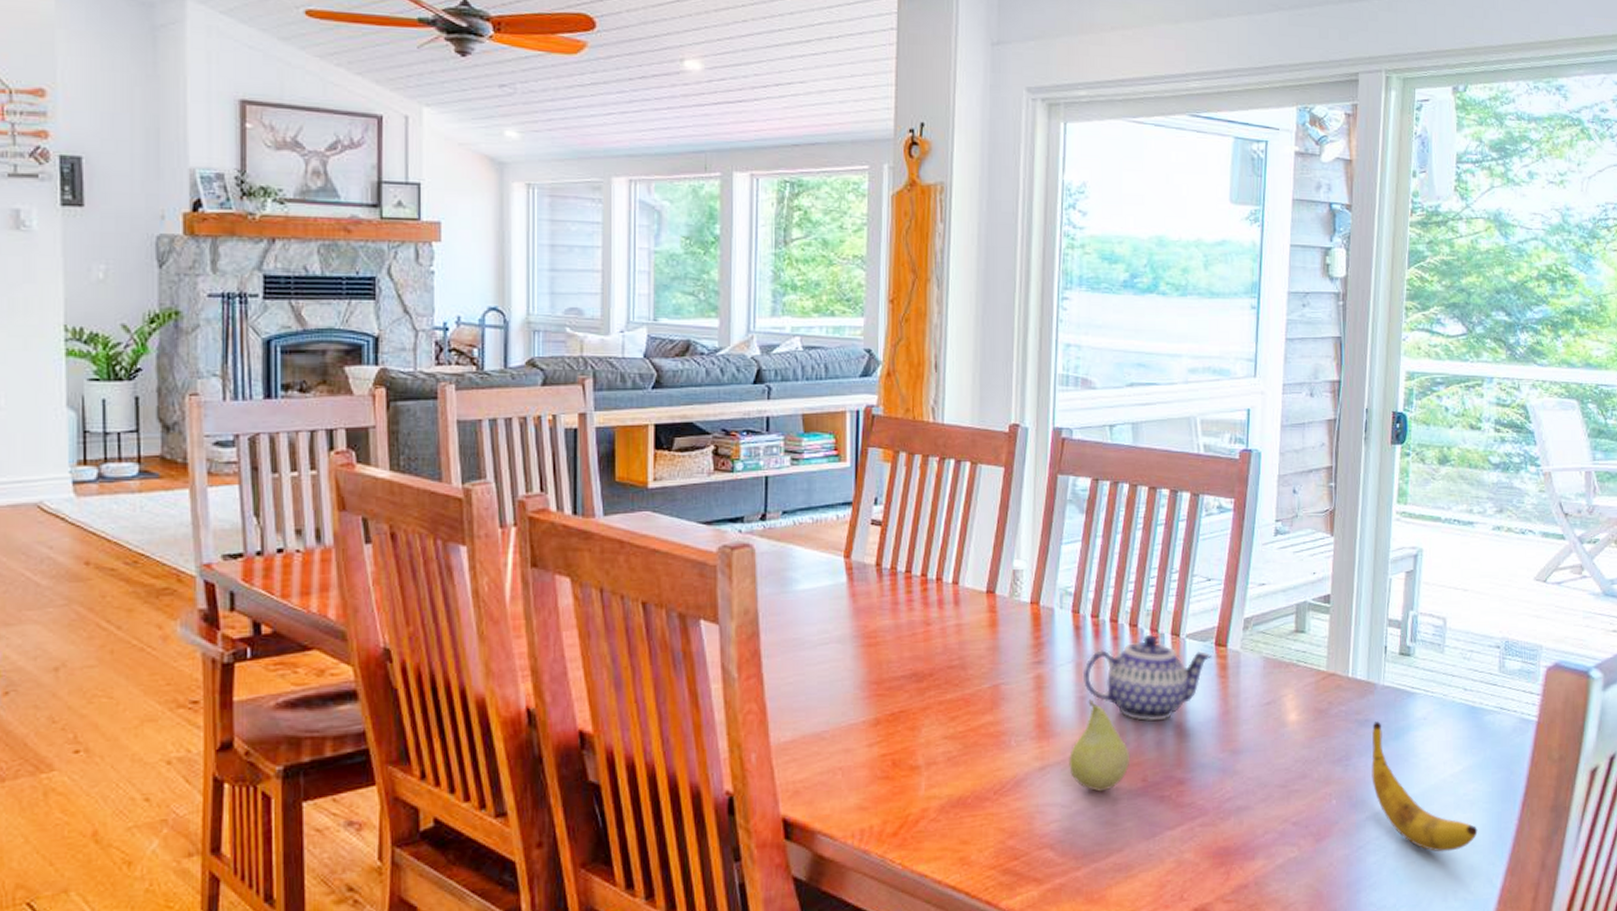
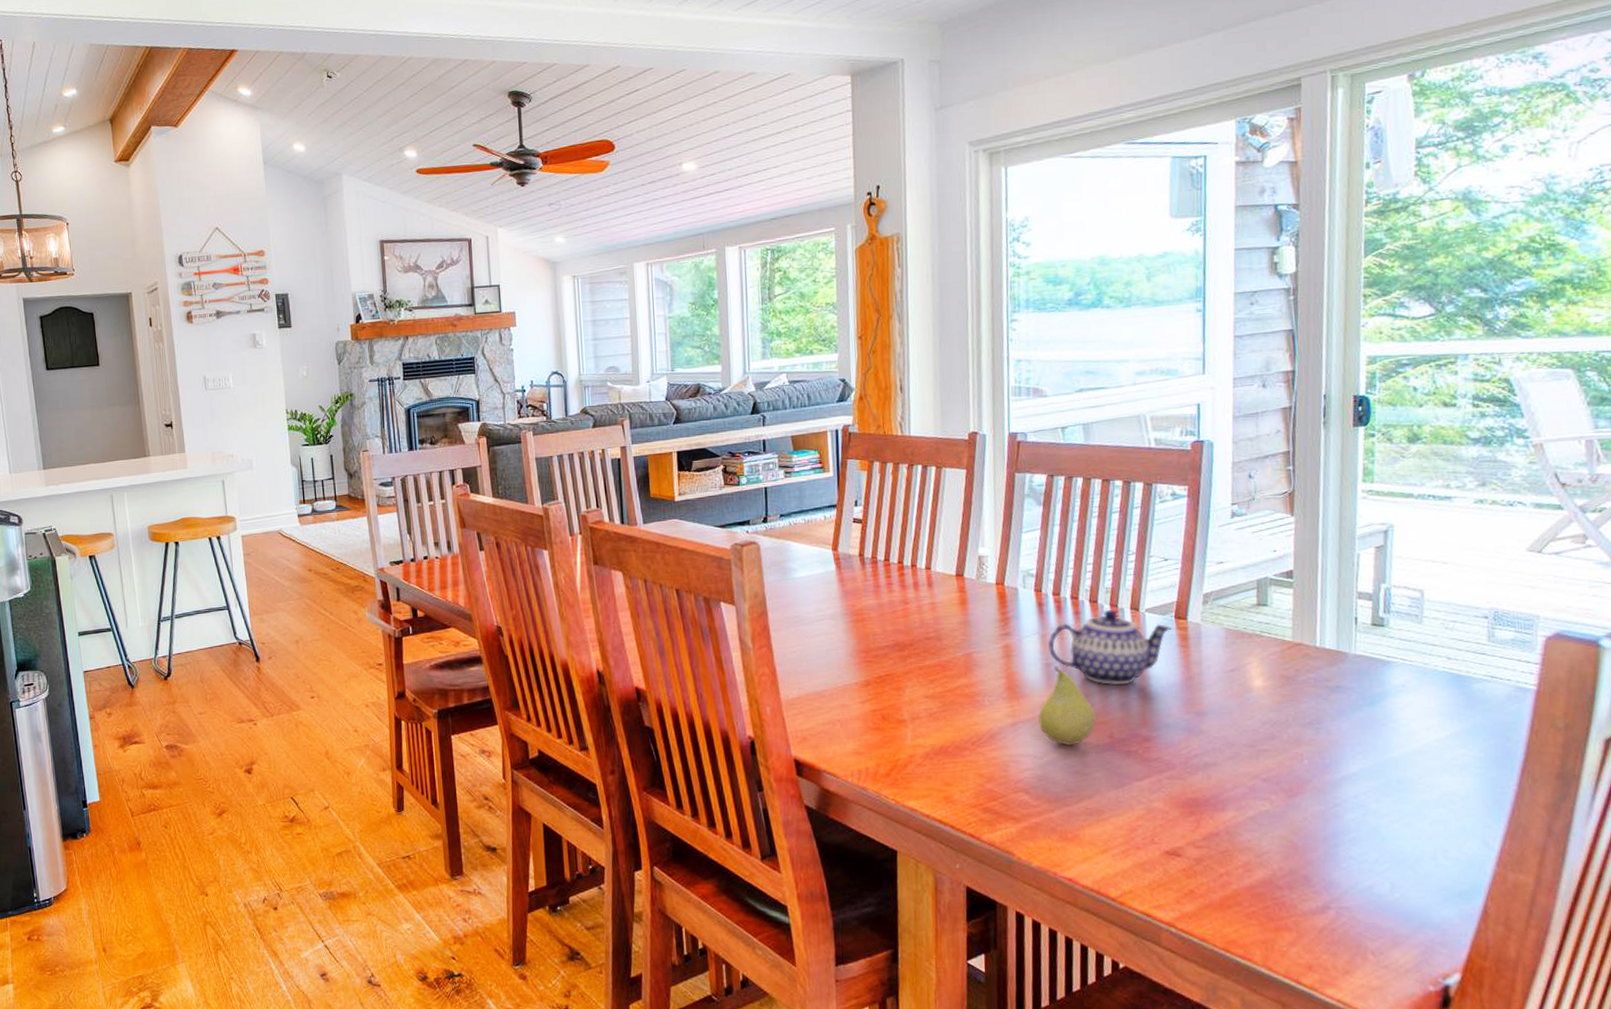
banana: present [1371,721,1478,852] -> none [1345,688,1470,813]

